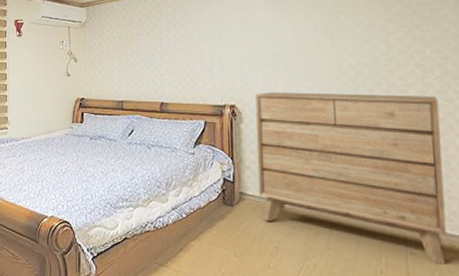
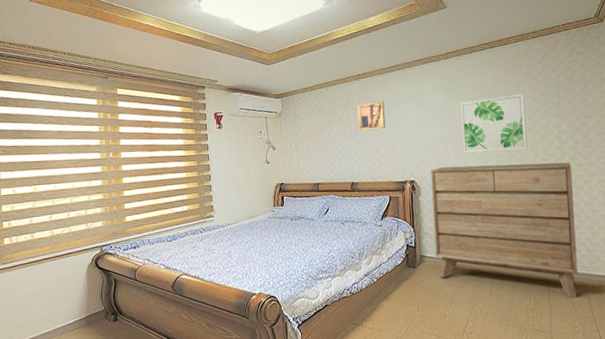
wall art: none [171,14,203,46] -> present [357,101,386,131]
wall art: none [294,11,379,78] -> present [460,93,528,153]

